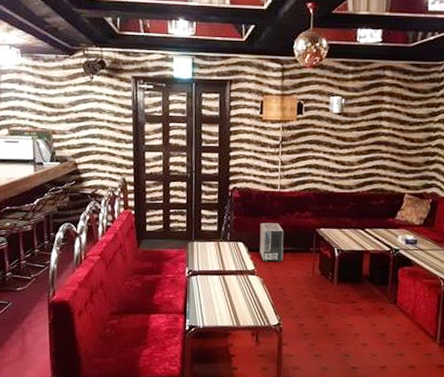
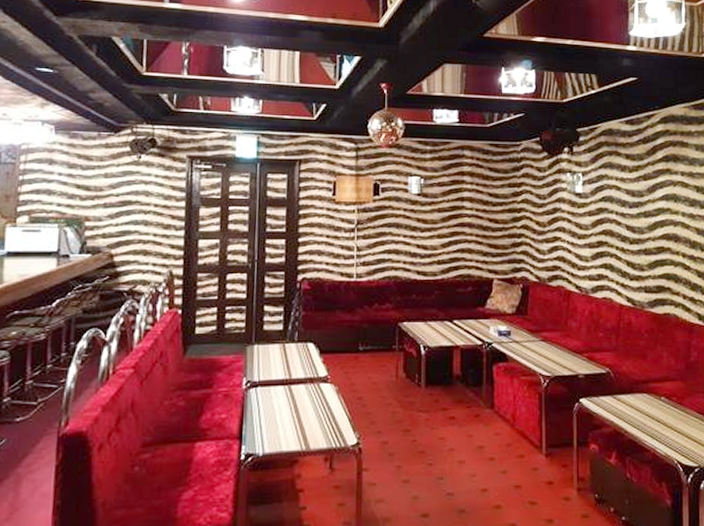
air purifier: present [259,222,284,263] -> none [333,318,362,366]

